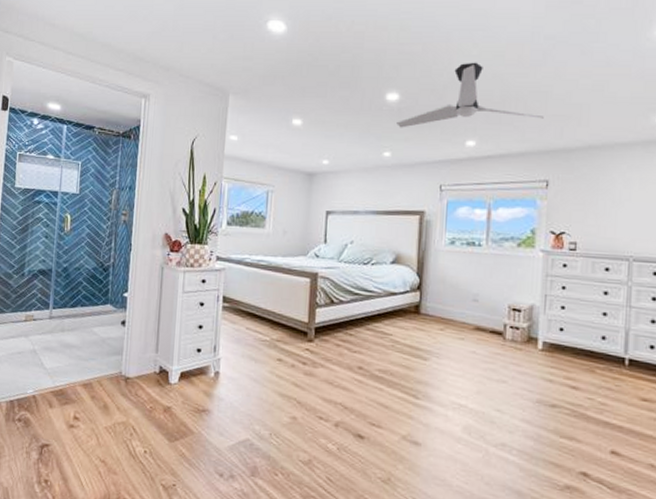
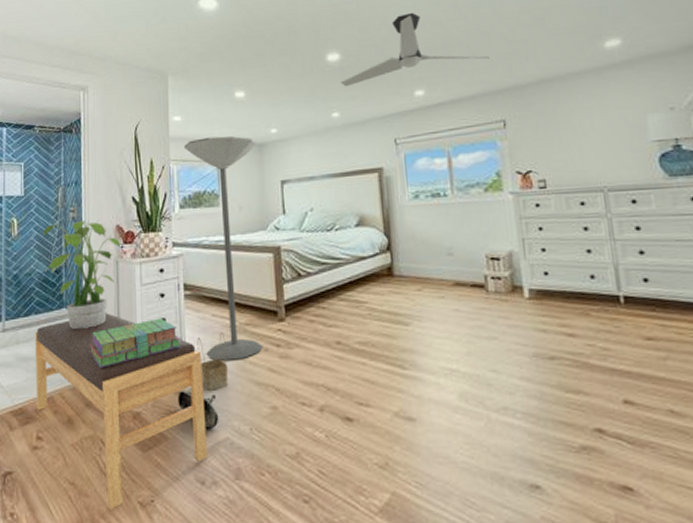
bench: none [76,313,233,488] -> present [34,313,208,510]
potted plant: none [93,223,168,326] -> present [42,219,121,330]
stack of books: none [128,324,215,364] -> present [88,318,181,368]
shoe: none [206,393,243,431] -> present [177,391,219,430]
basket: none [229,345,257,396] -> present [197,332,228,390]
floor lamp: none [237,160,308,372] -> present [183,136,263,360]

